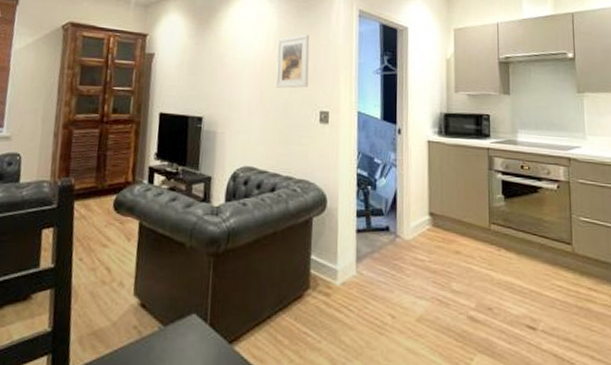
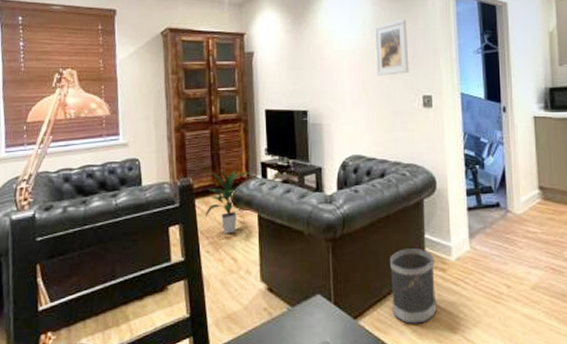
indoor plant: none [83,173,135,241] -> present [205,171,249,234]
wastebasket: none [270,269,319,353] -> present [390,249,437,324]

